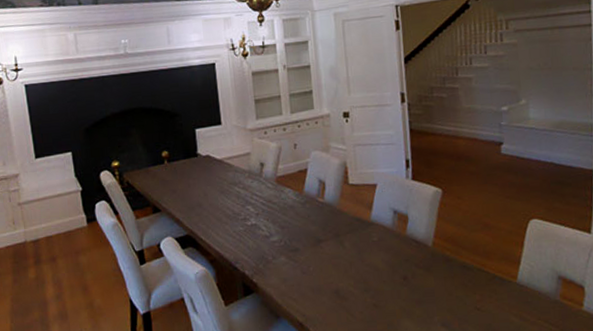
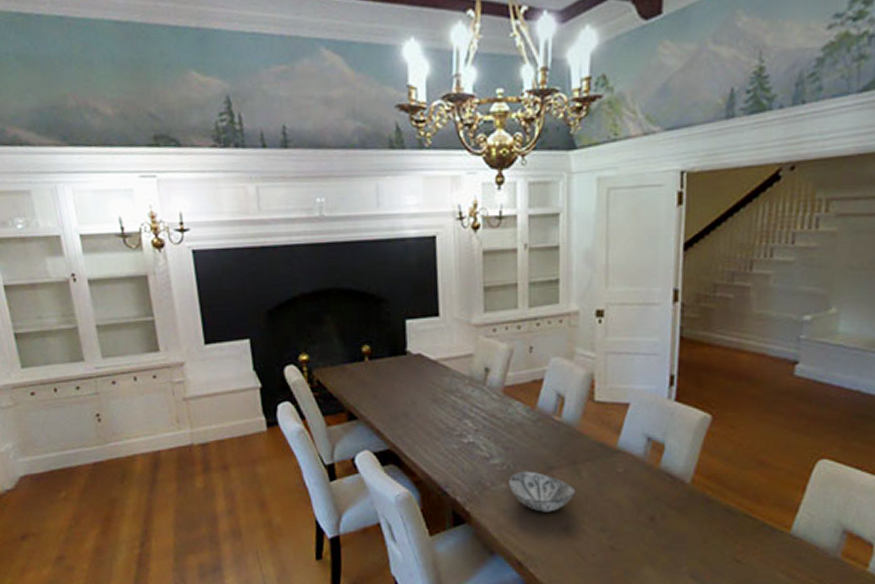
decorative bowl: none [285,244,343,279] -> present [507,471,577,512]

